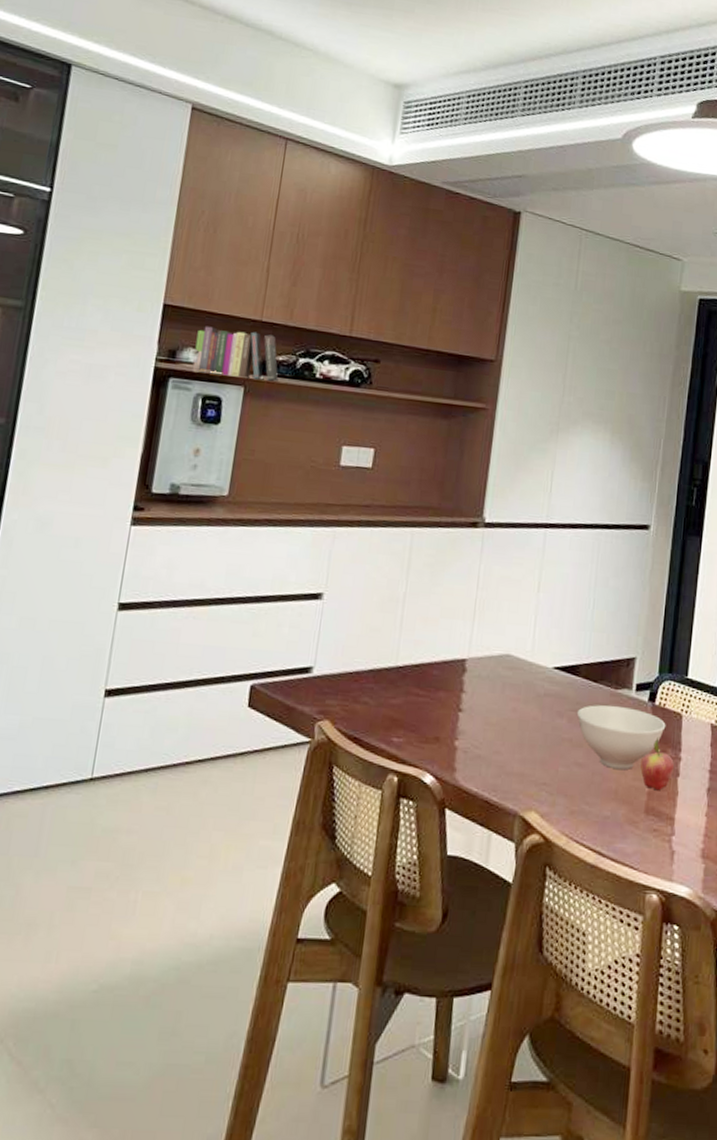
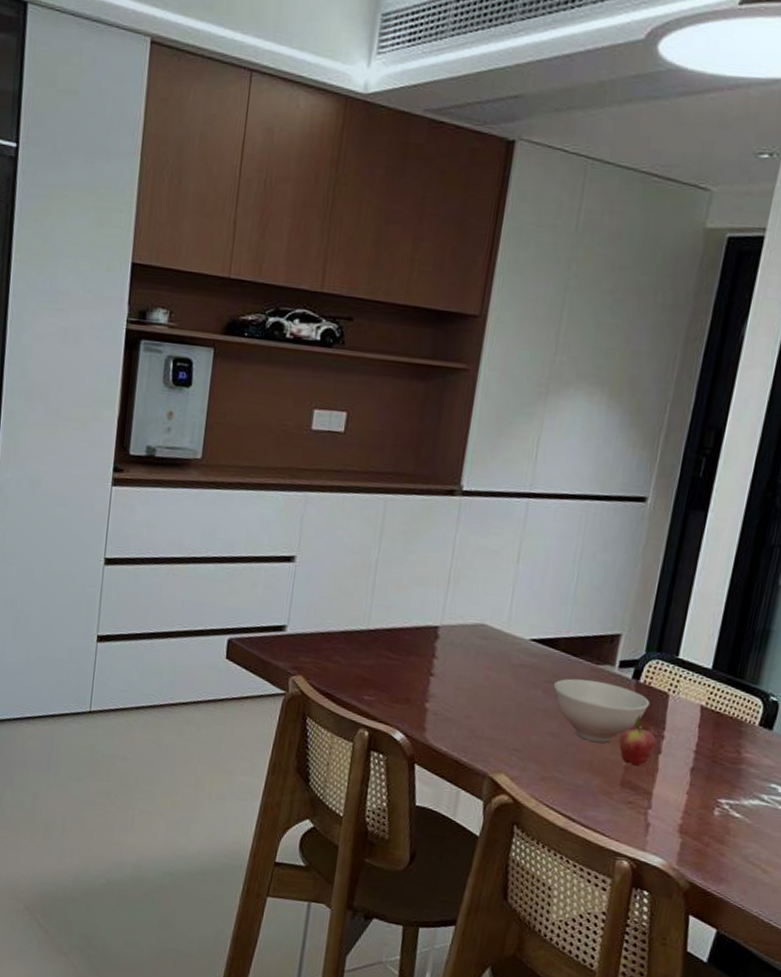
books: present [192,326,278,382] -> none [162,285,248,343]

